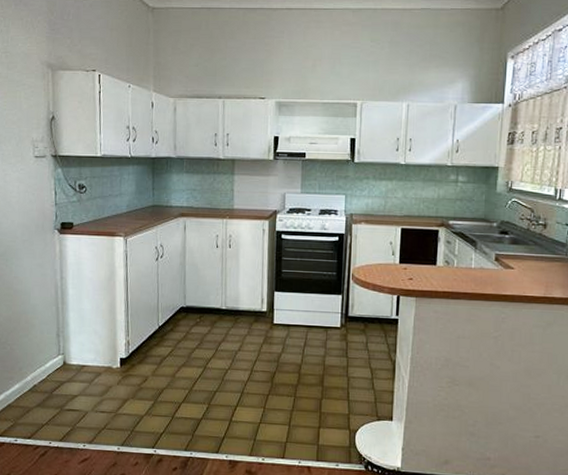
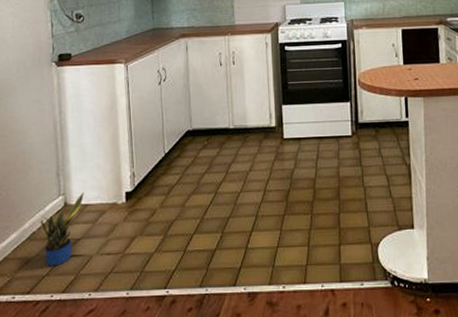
potted plant: none [41,354,82,418] -> present [40,193,84,267]

